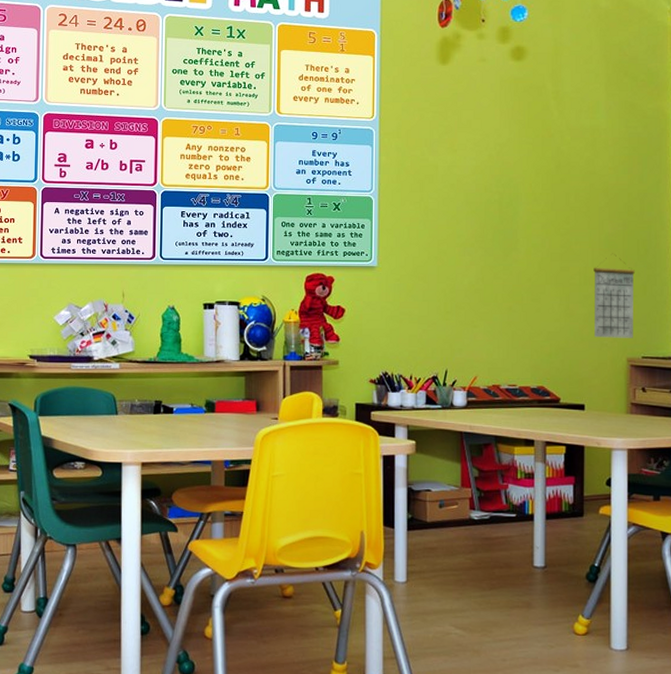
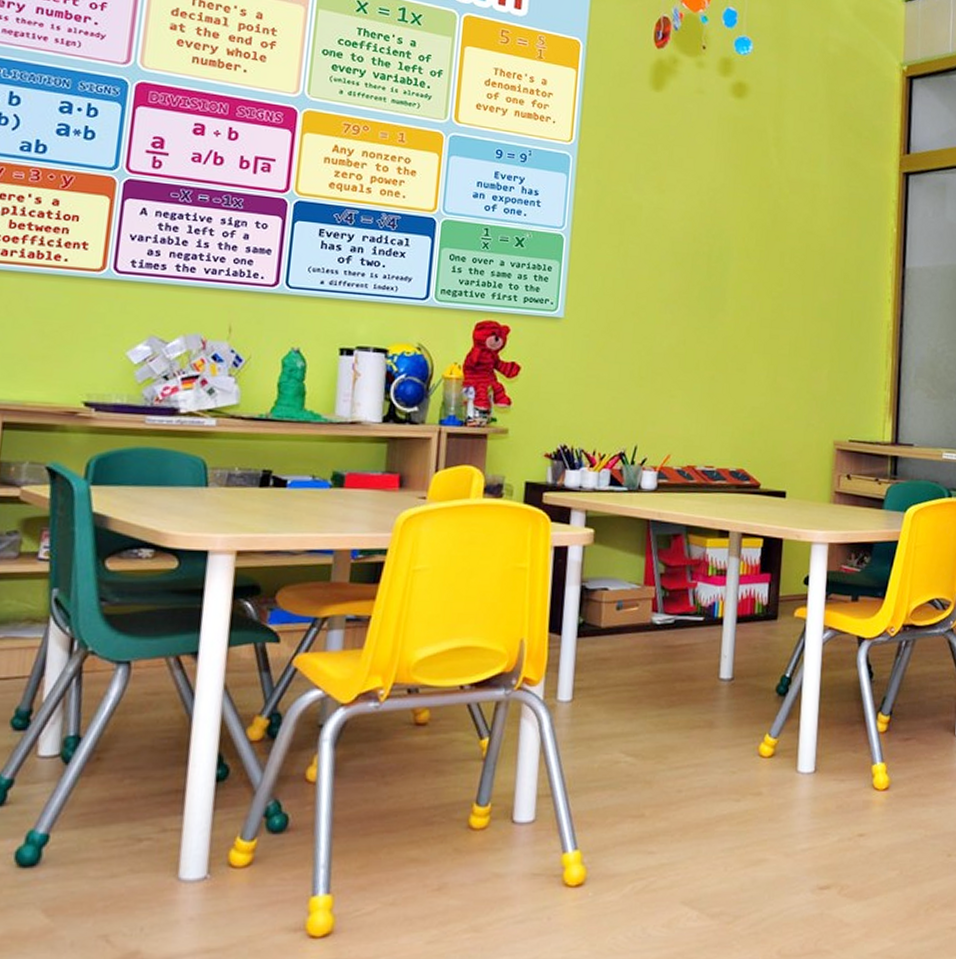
calendar: present [594,253,635,338] -> none [801,323,847,419]

